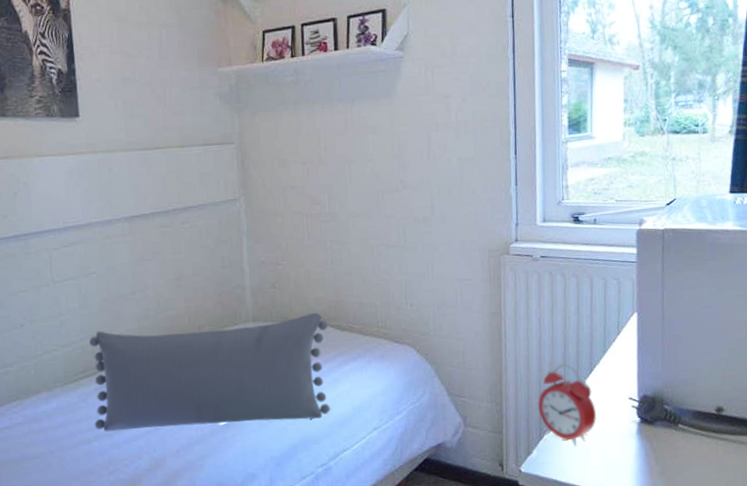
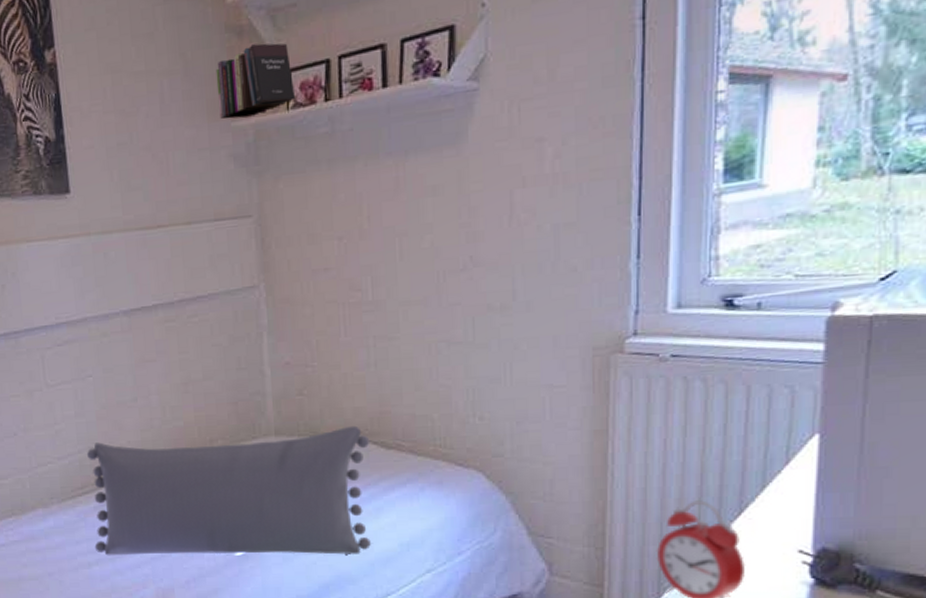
books: none [205,9,269,66] -> present [216,43,296,120]

